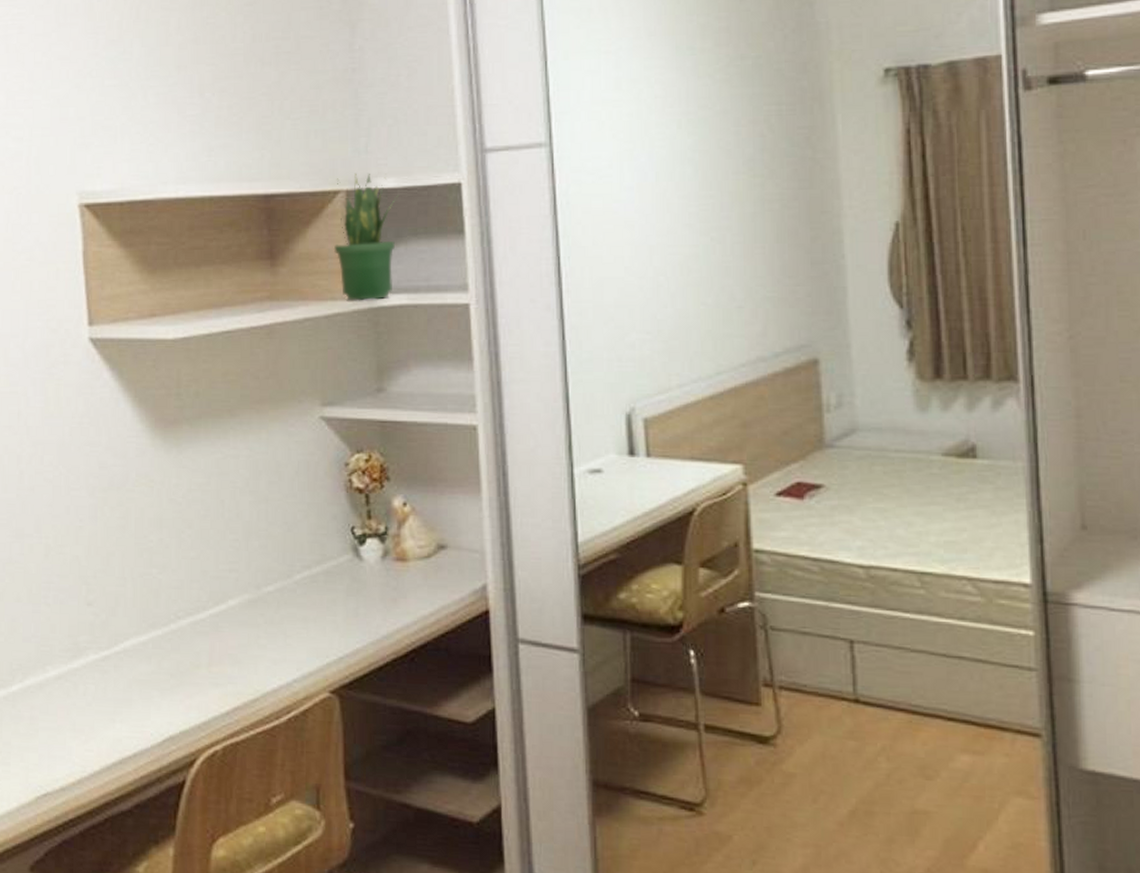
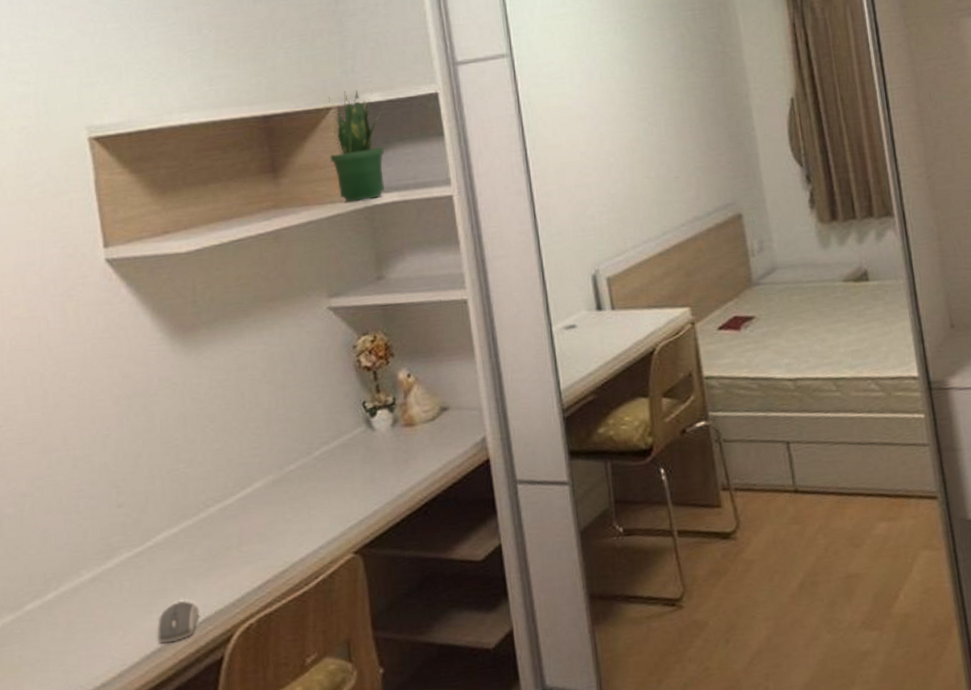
computer mouse: none [118,714,164,757] -> present [156,601,200,643]

